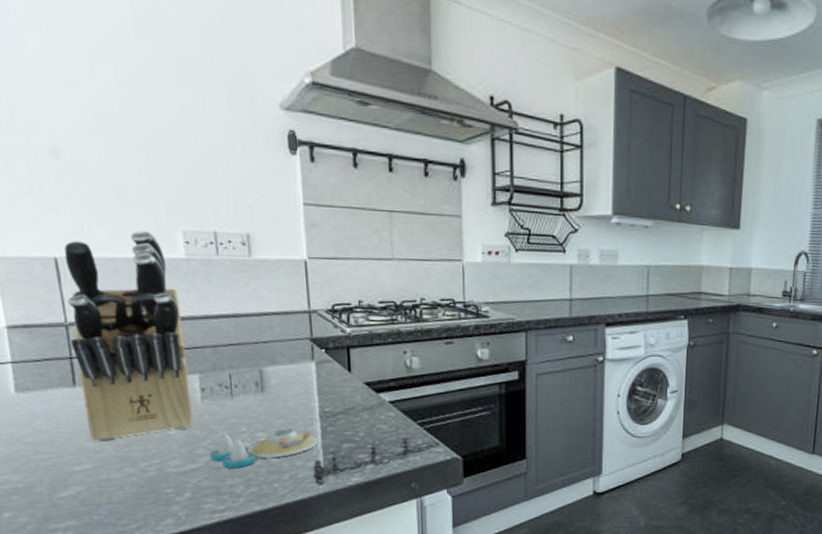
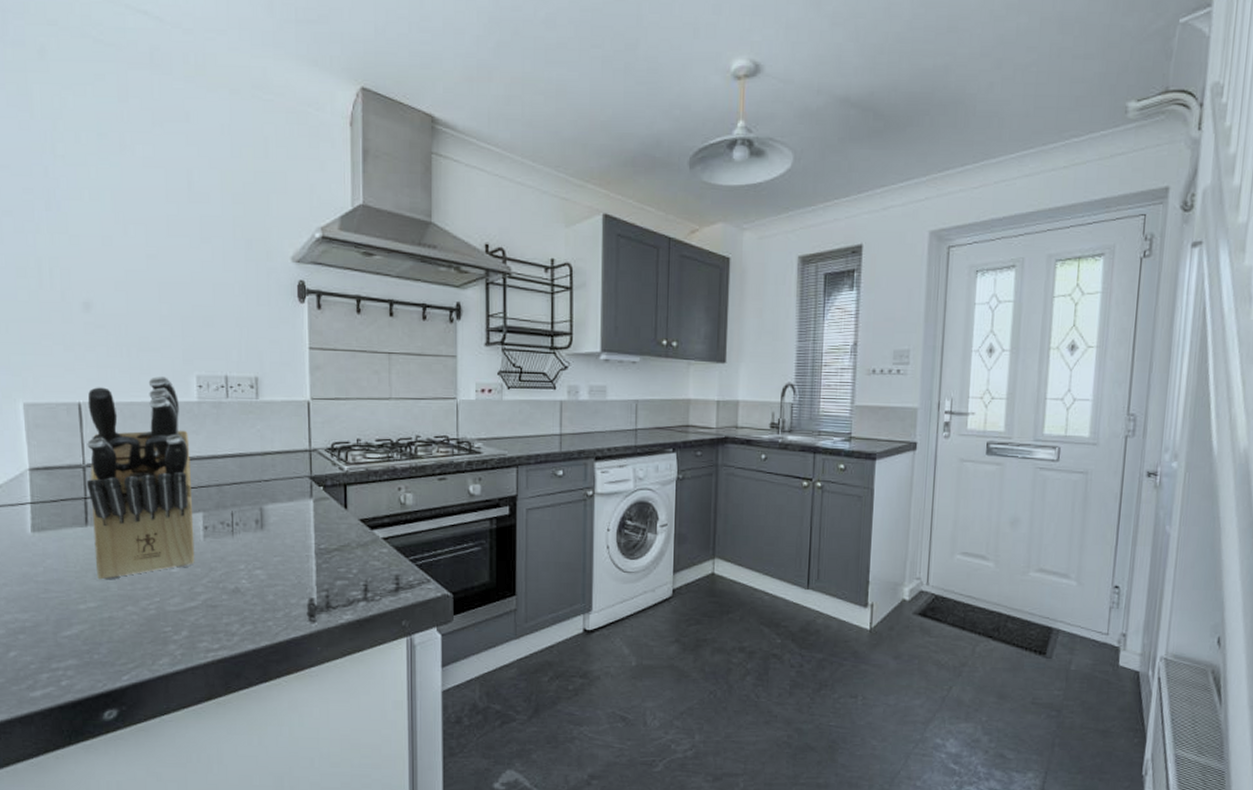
salt and pepper shaker set: present [209,428,319,469] -> none [208,566,314,607]

